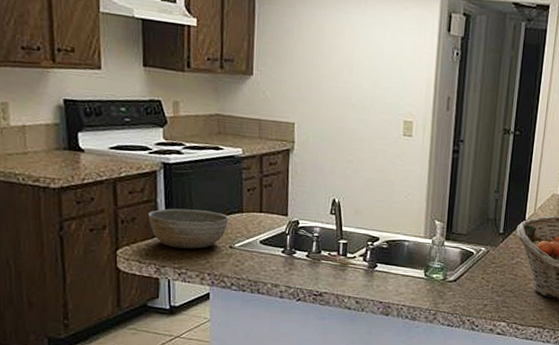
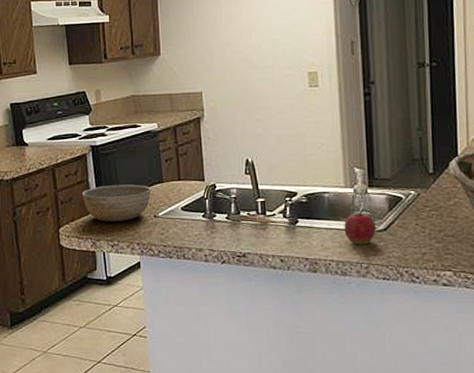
apple: none [418,259,447,293] -> present [344,209,376,245]

